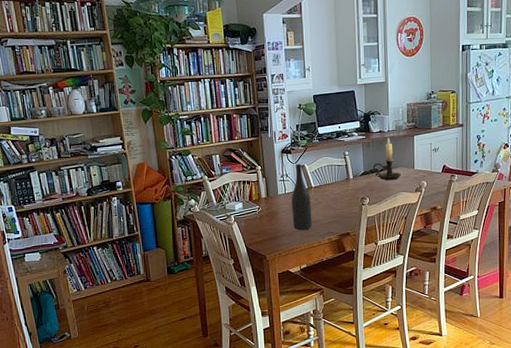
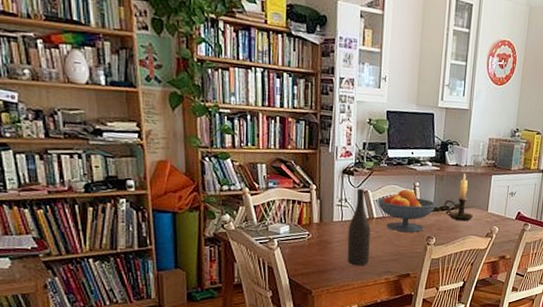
fruit bowl: none [313,158,366,196] -> present [377,189,436,232]

